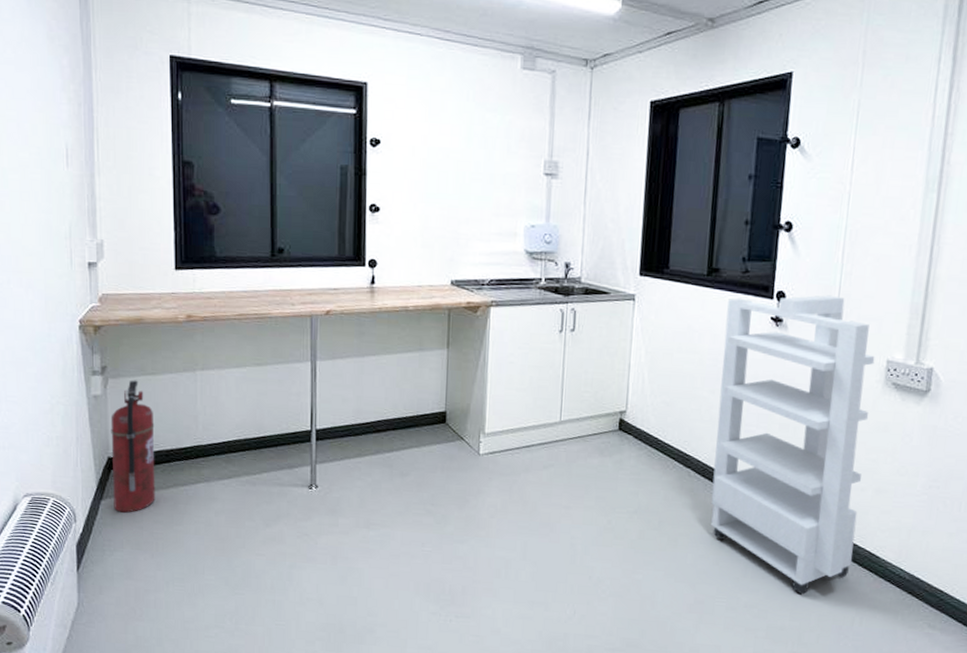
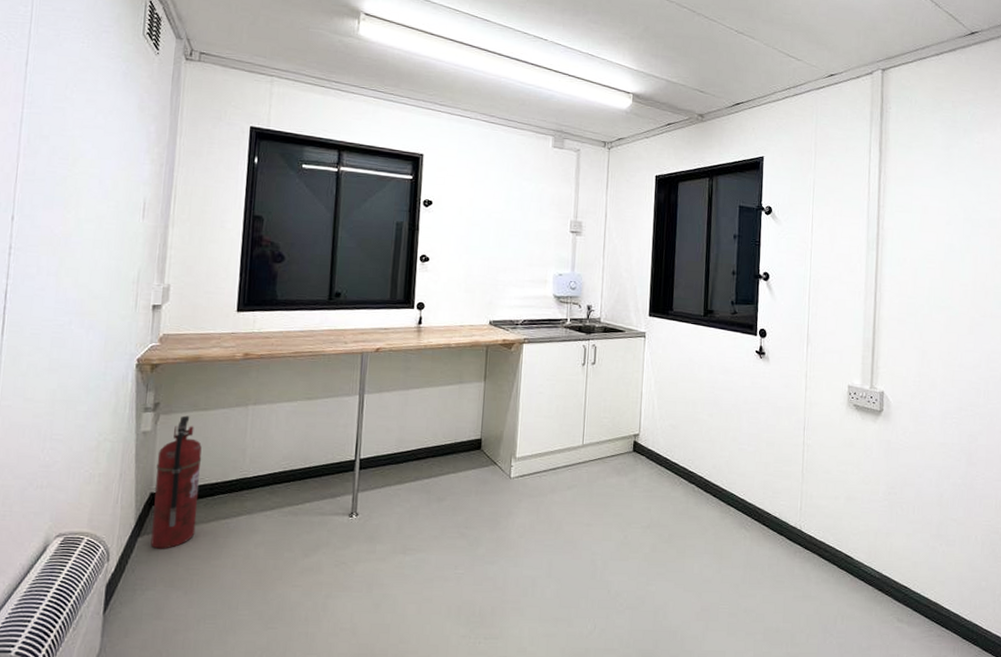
storage cabinet: present [711,295,875,595] -> none [712,332,839,597]

